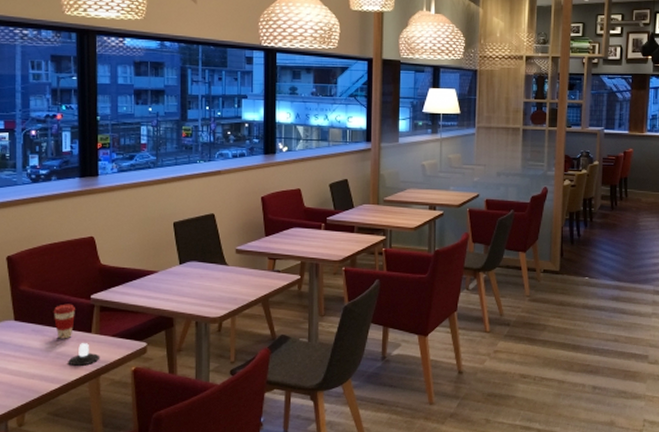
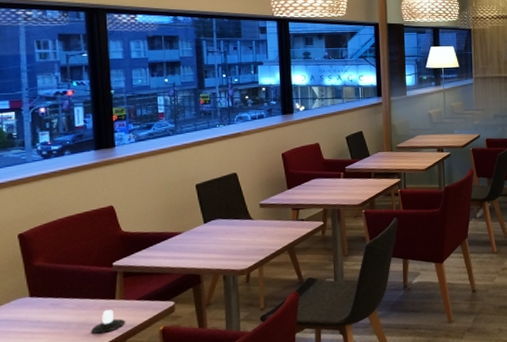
coffee cup: present [53,304,75,339] -> none [72,273,97,309]

